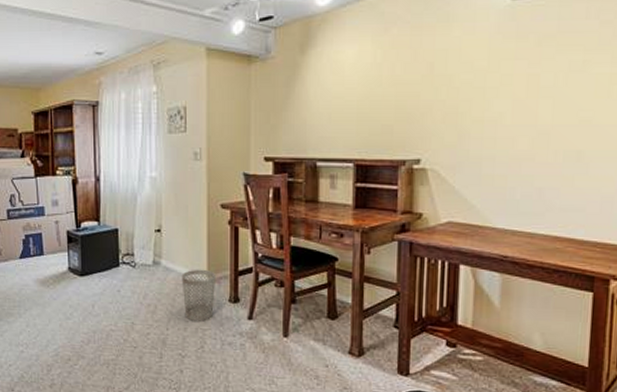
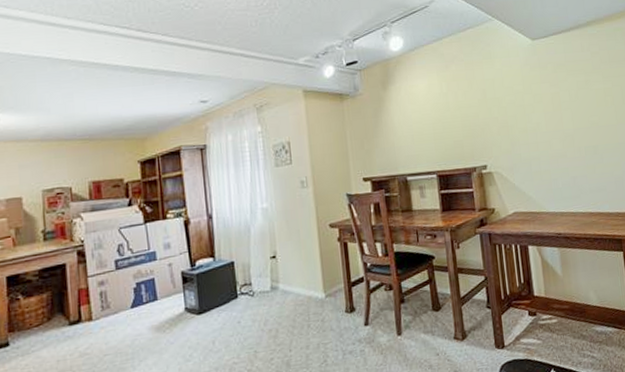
wastebasket: present [181,269,215,321] -> none [299,286,333,338]

